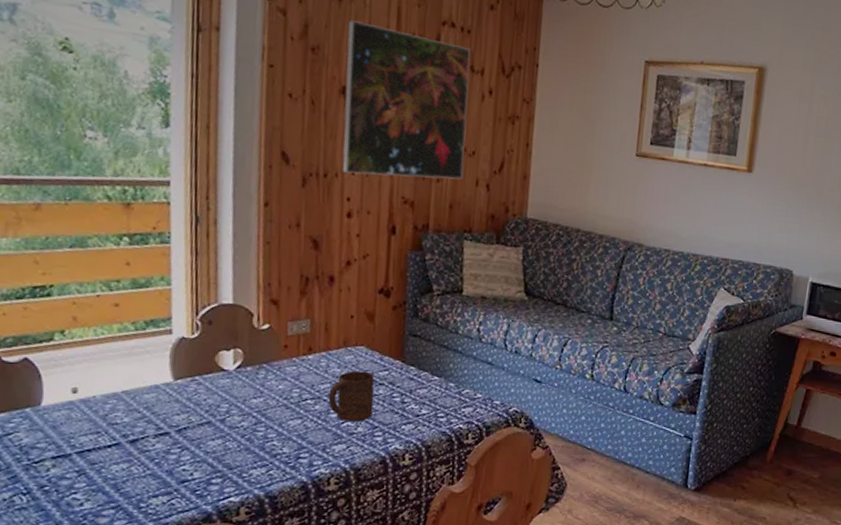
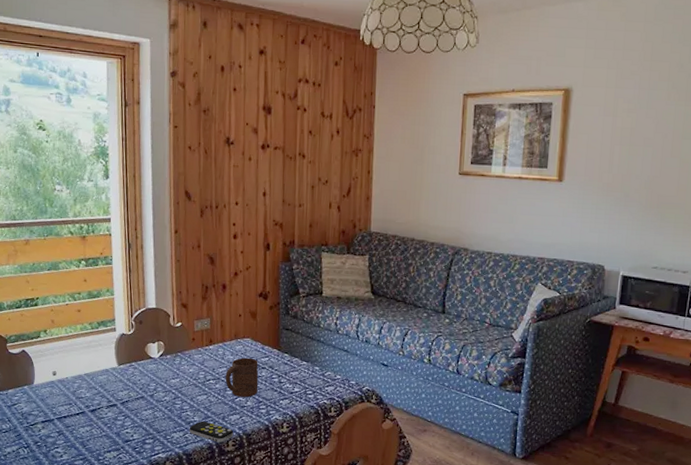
remote control: none [274,452,338,480] -> present [189,421,234,443]
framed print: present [341,20,471,180] -> none [228,86,321,205]

